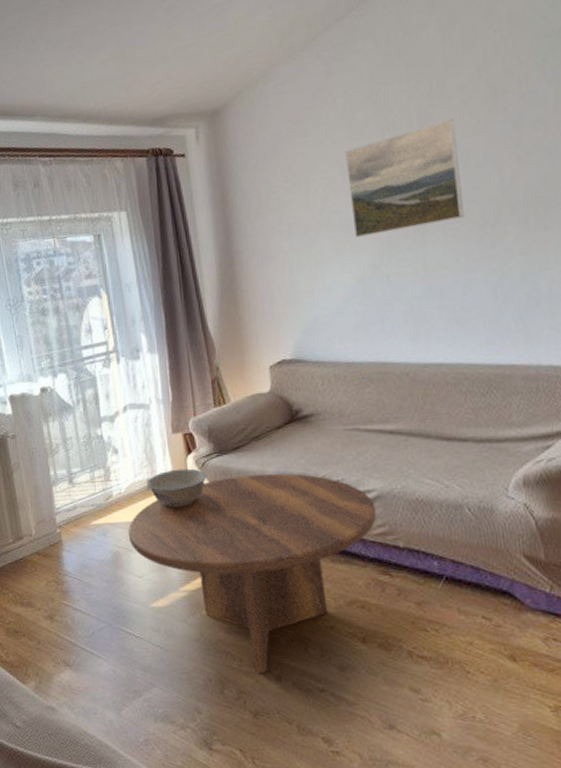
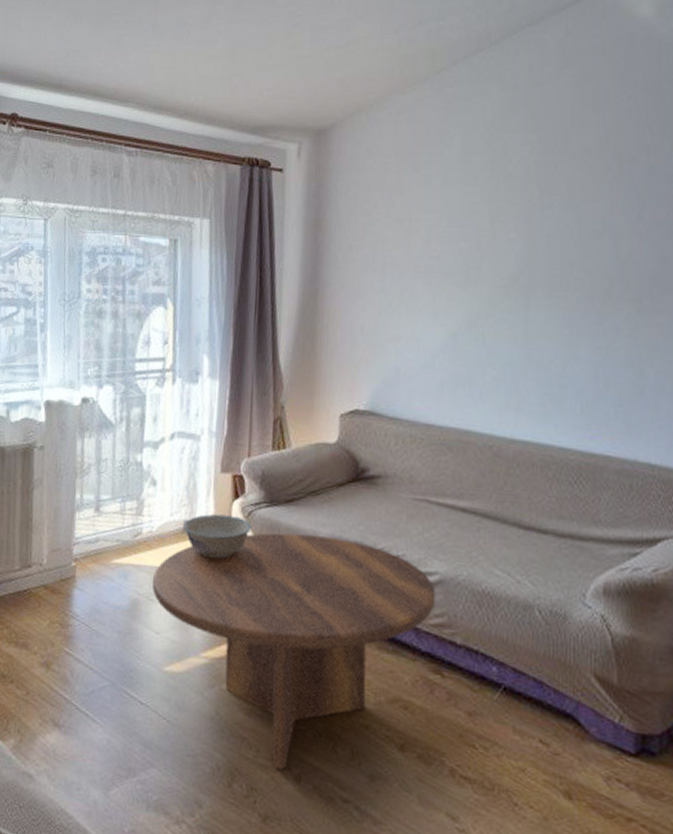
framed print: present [345,119,464,238] -> none [453,180,574,290]

